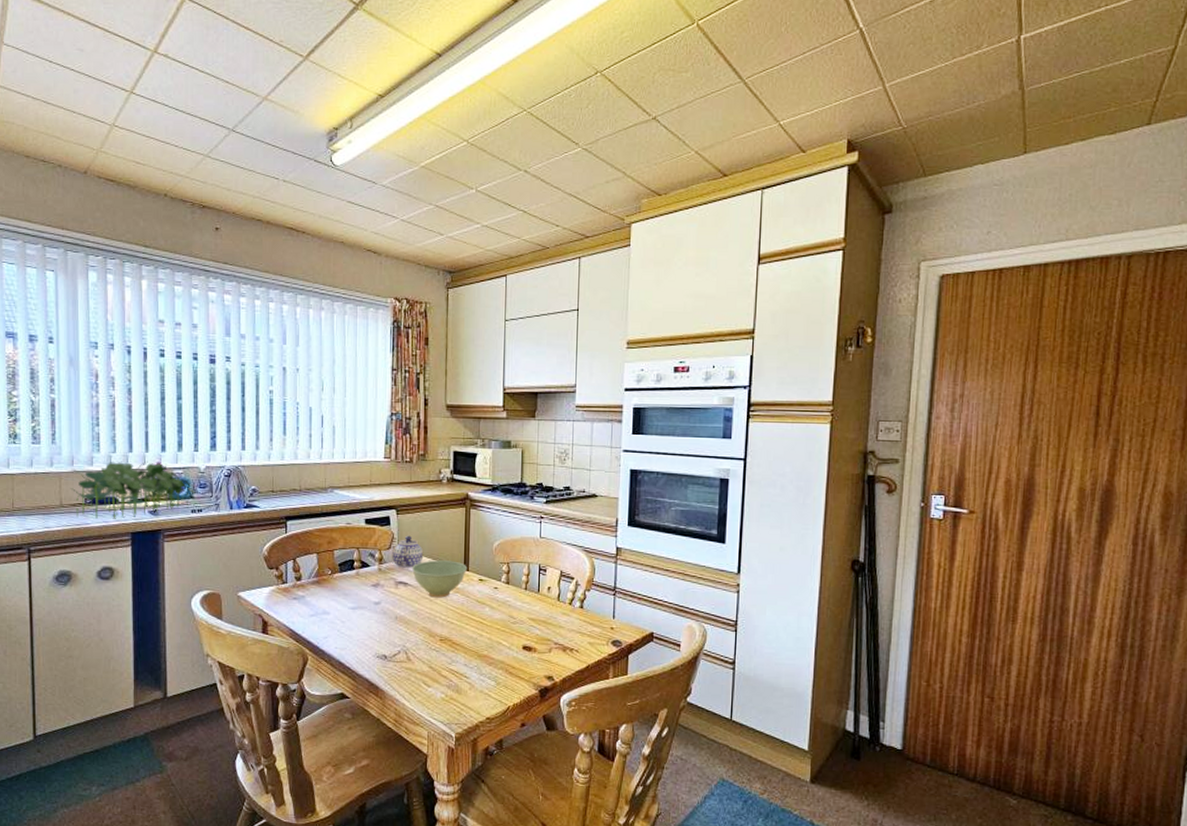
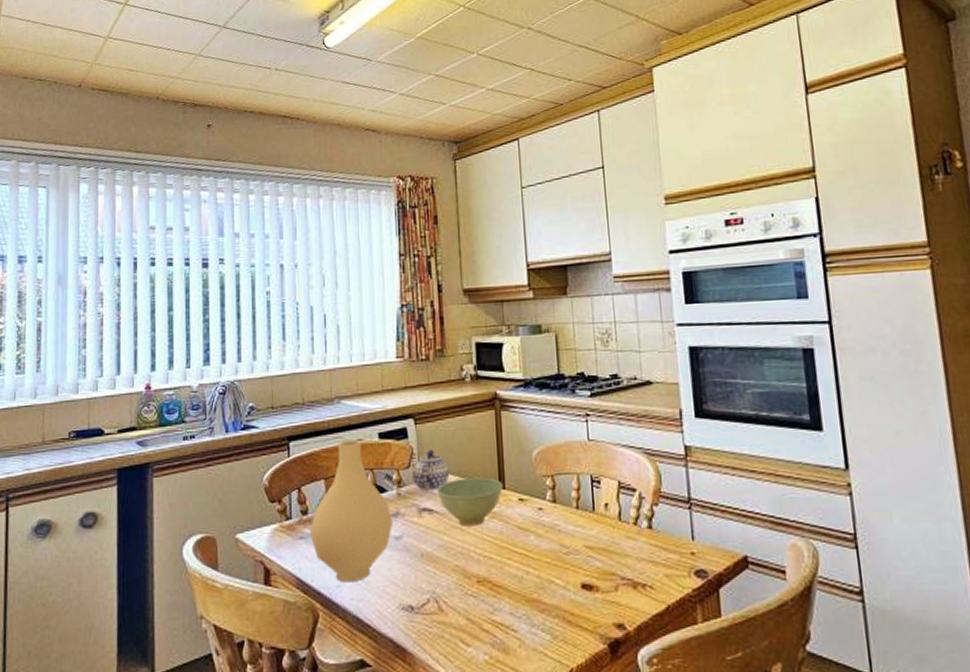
plant: present [70,460,196,519] -> none [53,383,188,456]
vase: none [302,523,374,635] -> present [309,439,394,583]

